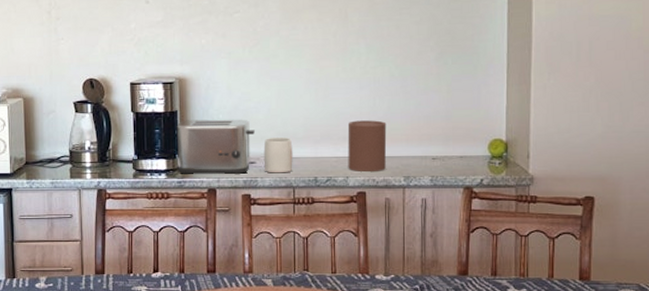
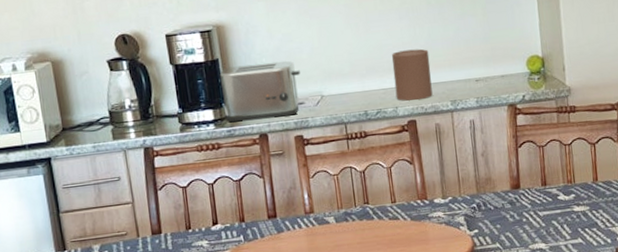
mug: present [263,138,293,173] -> none [310,74,342,112]

